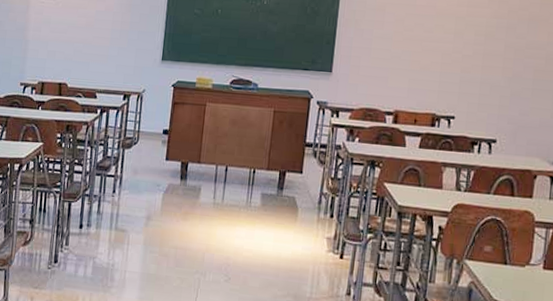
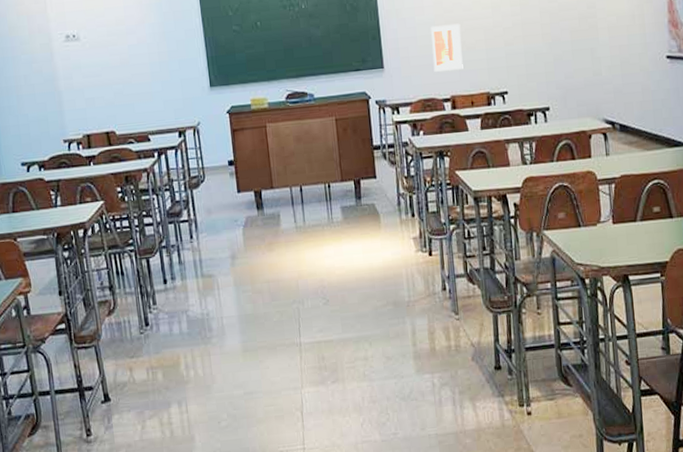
wall art: none [382,42,419,87] -> present [431,23,463,72]

